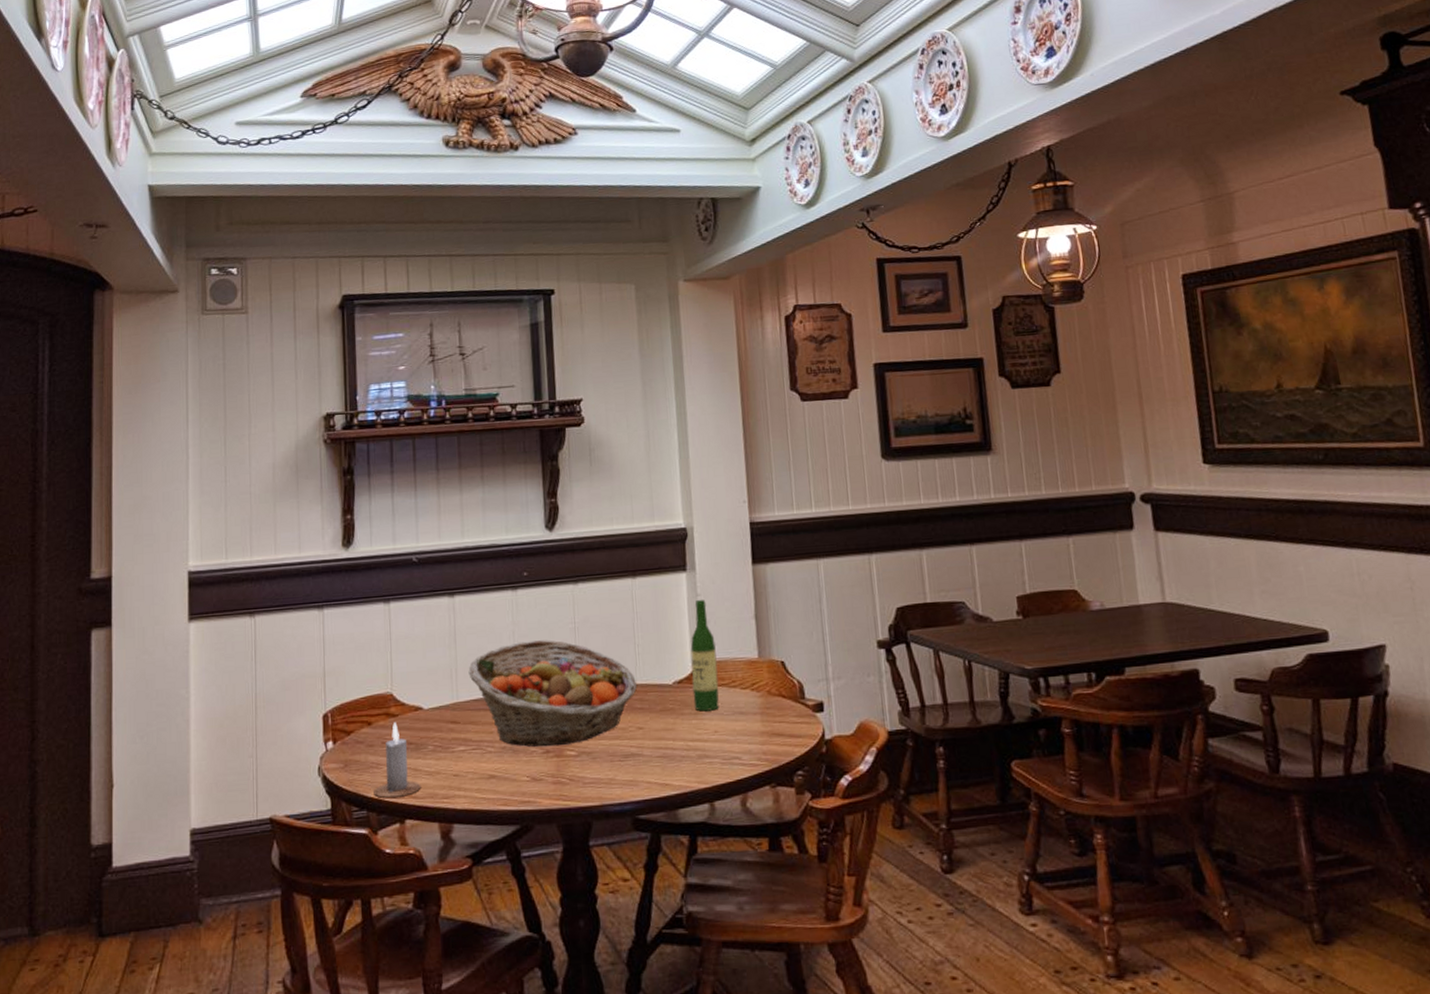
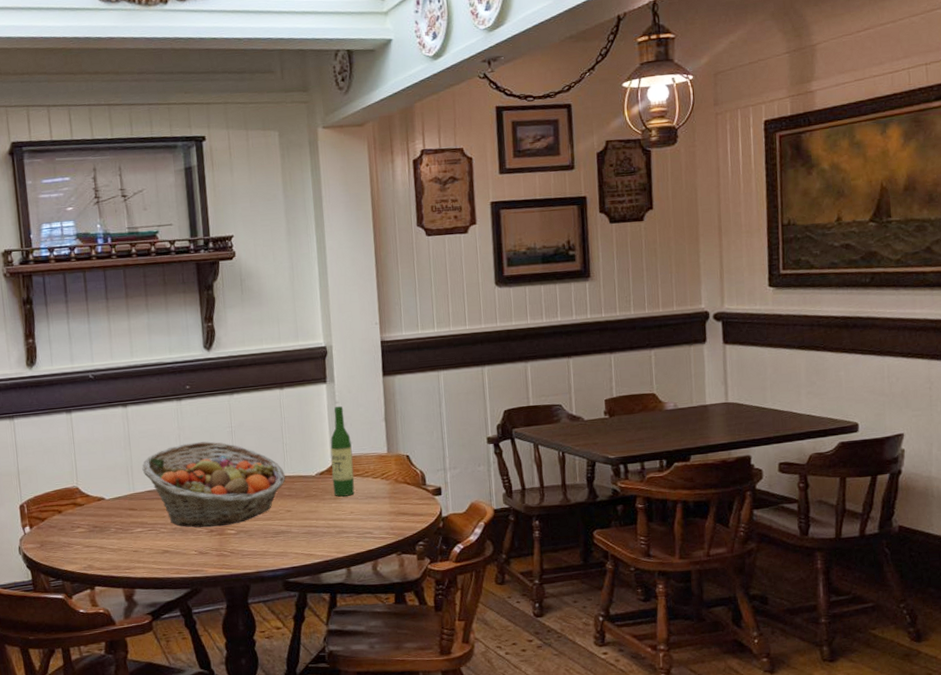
candle: present [373,723,421,798] -> none [67,510,107,570]

